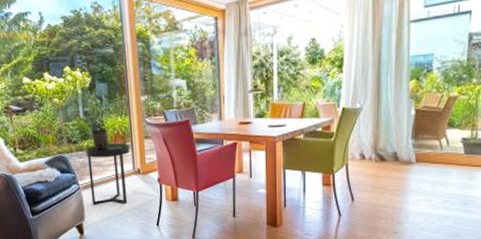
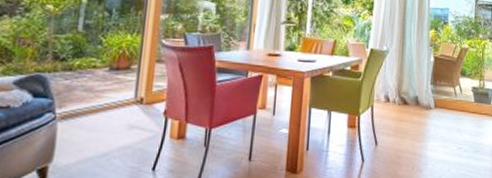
side table: present [85,143,130,205] -> none [69,65,136,142]
potted plant: present [86,116,110,148] -> none [85,31,113,69]

